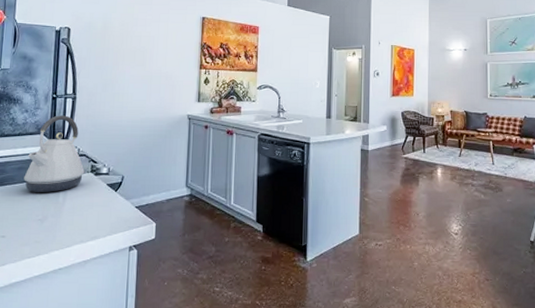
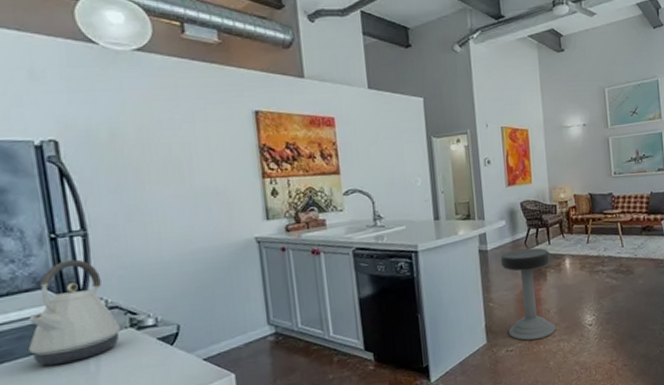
stool: none [379,153,424,239] -> present [500,247,556,341]

